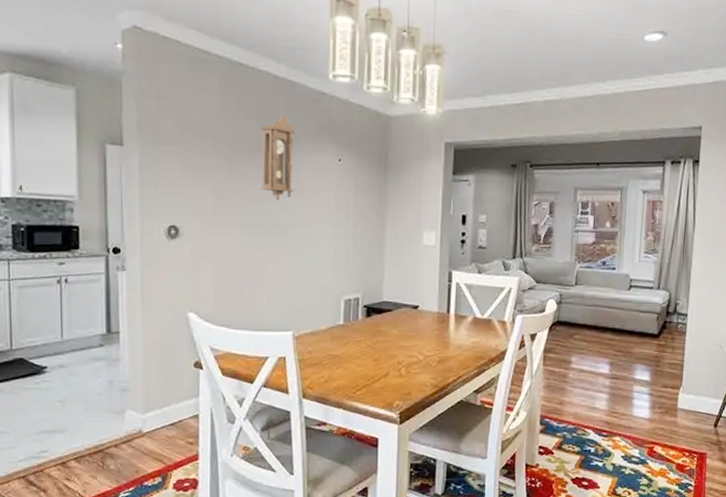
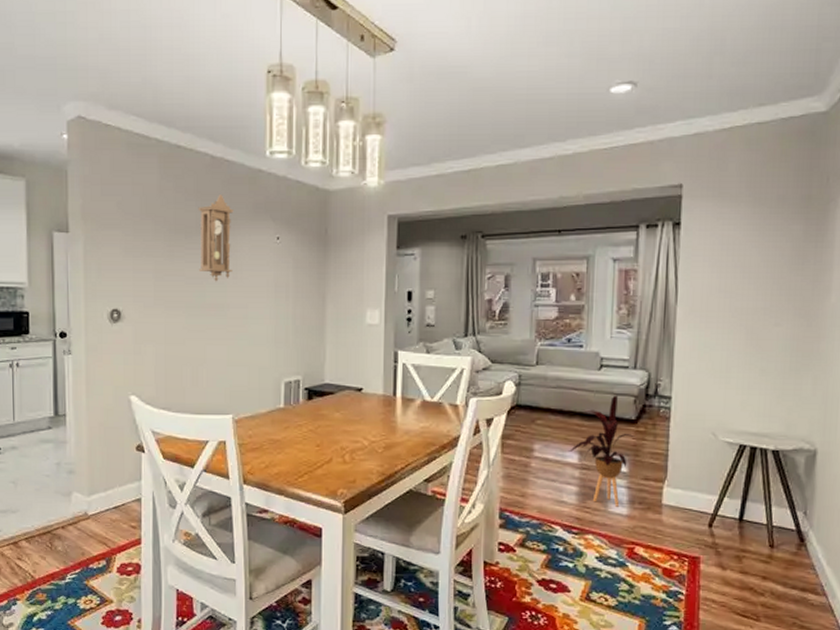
house plant: none [601,312,657,411] -> present [568,395,636,507]

